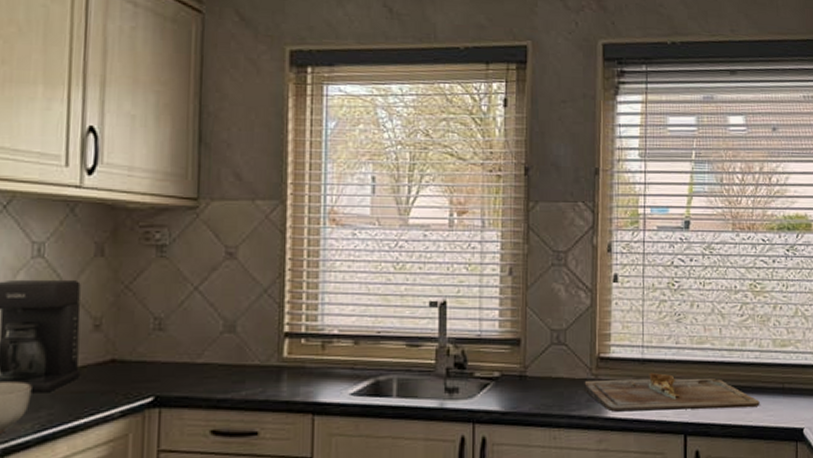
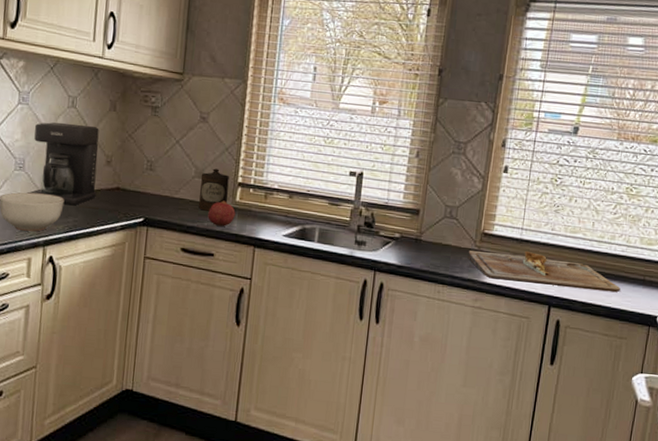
canister: none [232,318,272,376] -> present [199,168,229,211]
fruit: none [245,358,284,393] -> present [208,200,236,226]

